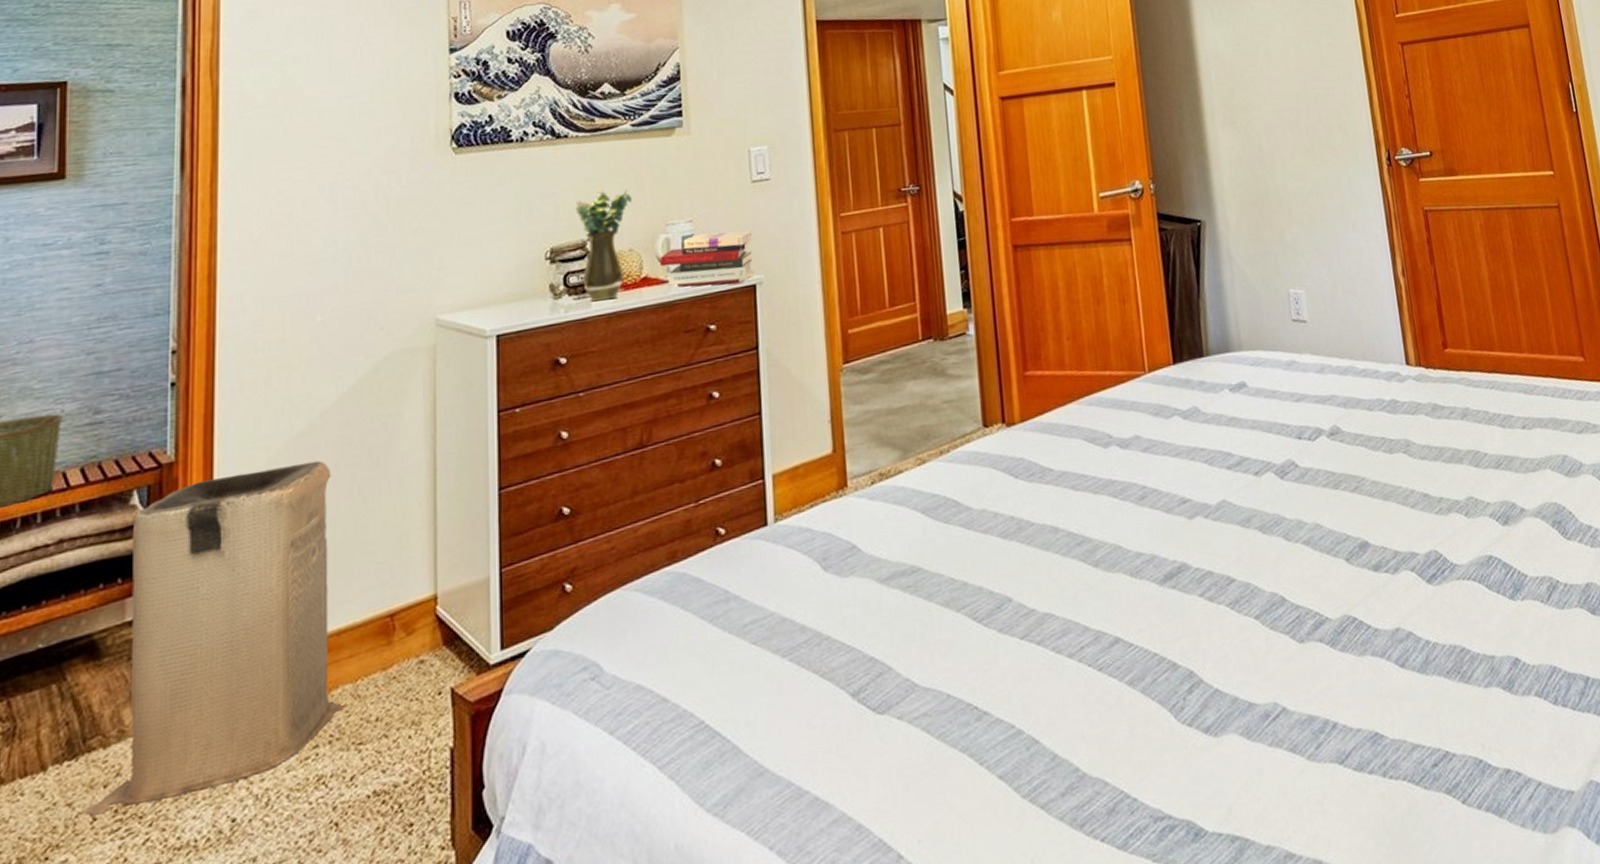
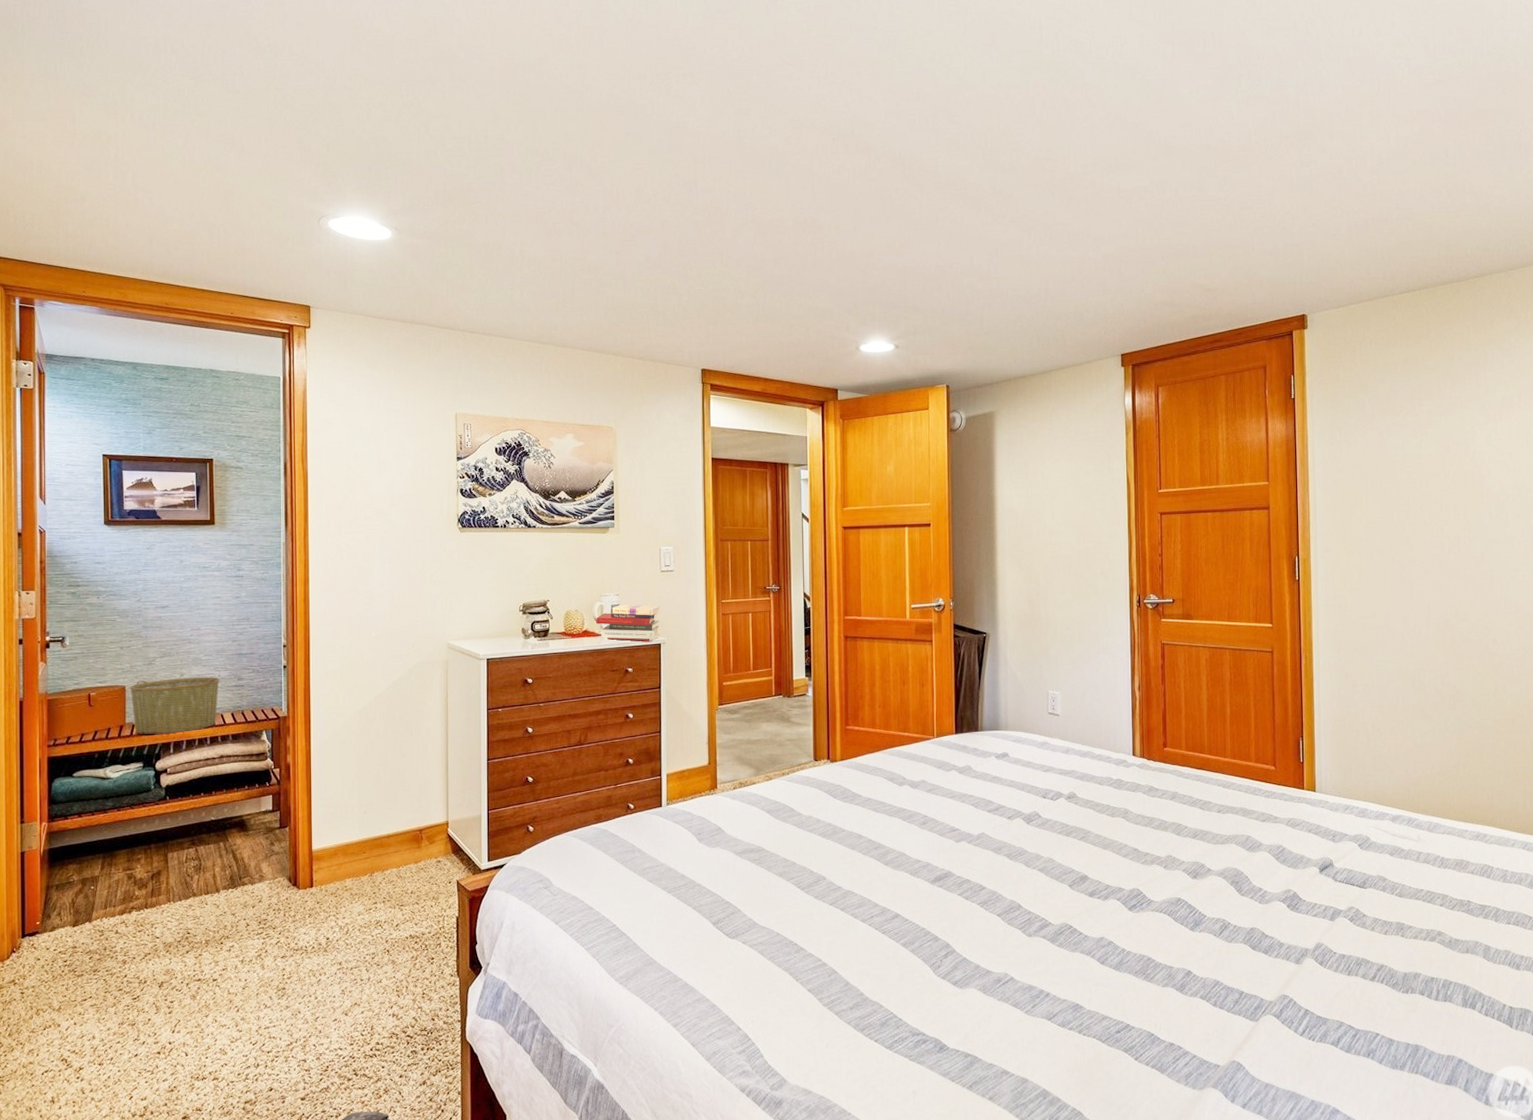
laundry basket: present [82,460,343,816] -> none [241,727,391,923]
vase: present [575,188,633,302] -> none [540,566,579,643]

